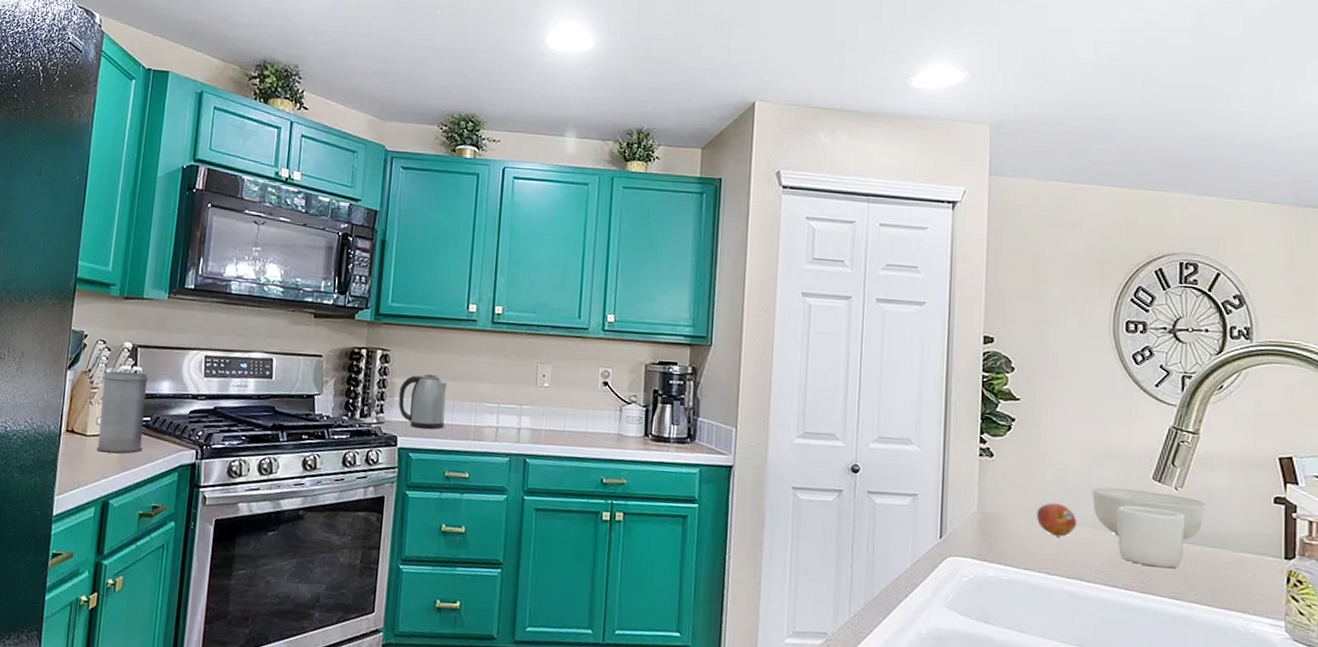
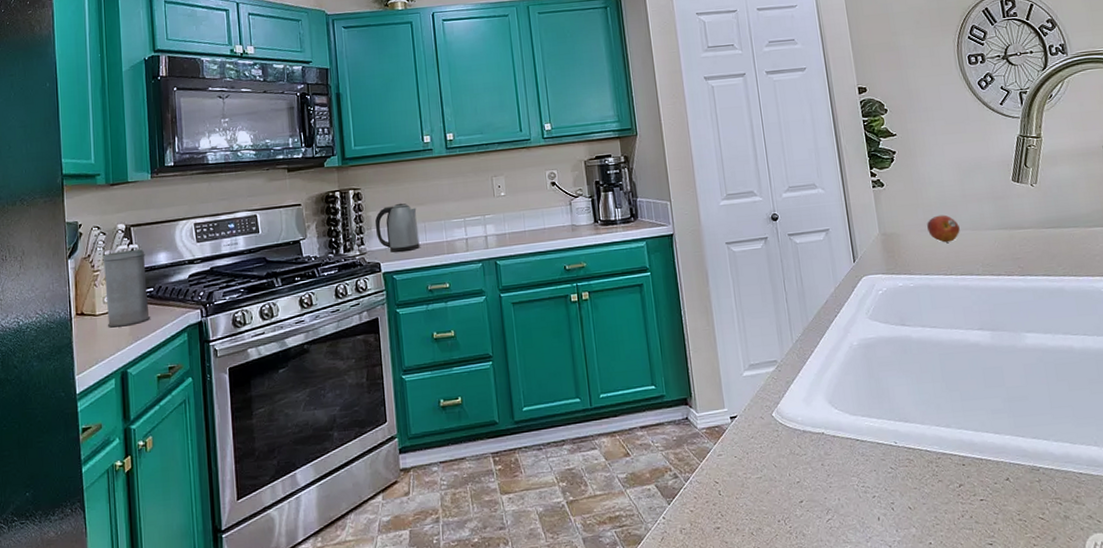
bowl: present [1091,487,1207,542] -> none [967,190,1058,234]
mug: present [1116,505,1185,569] -> none [990,203,1048,253]

